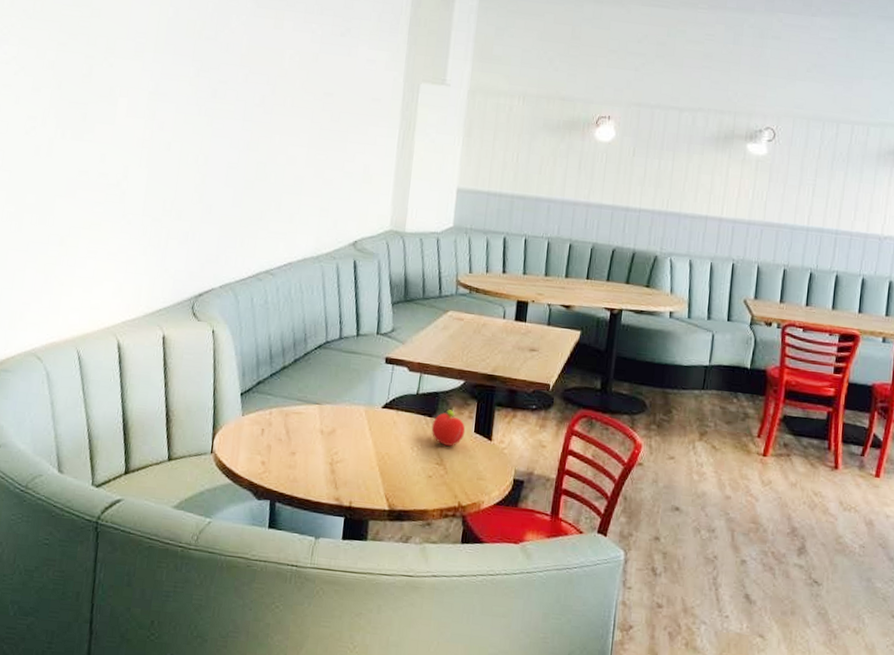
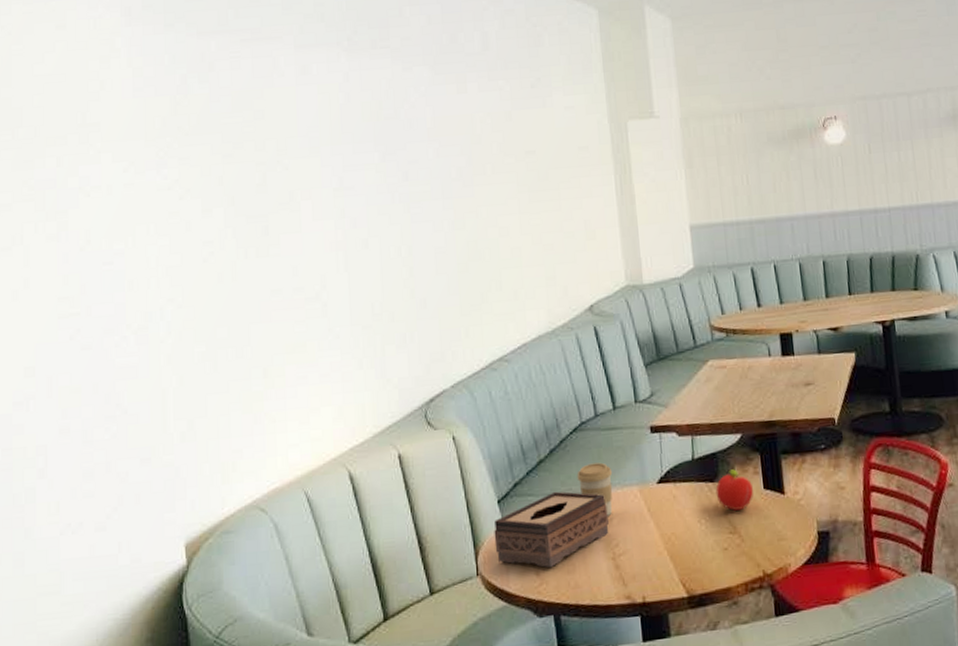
tissue box: none [231,395,335,459] -> present [494,491,609,567]
coffee cup: none [313,378,345,427] -> present [577,462,613,516]

